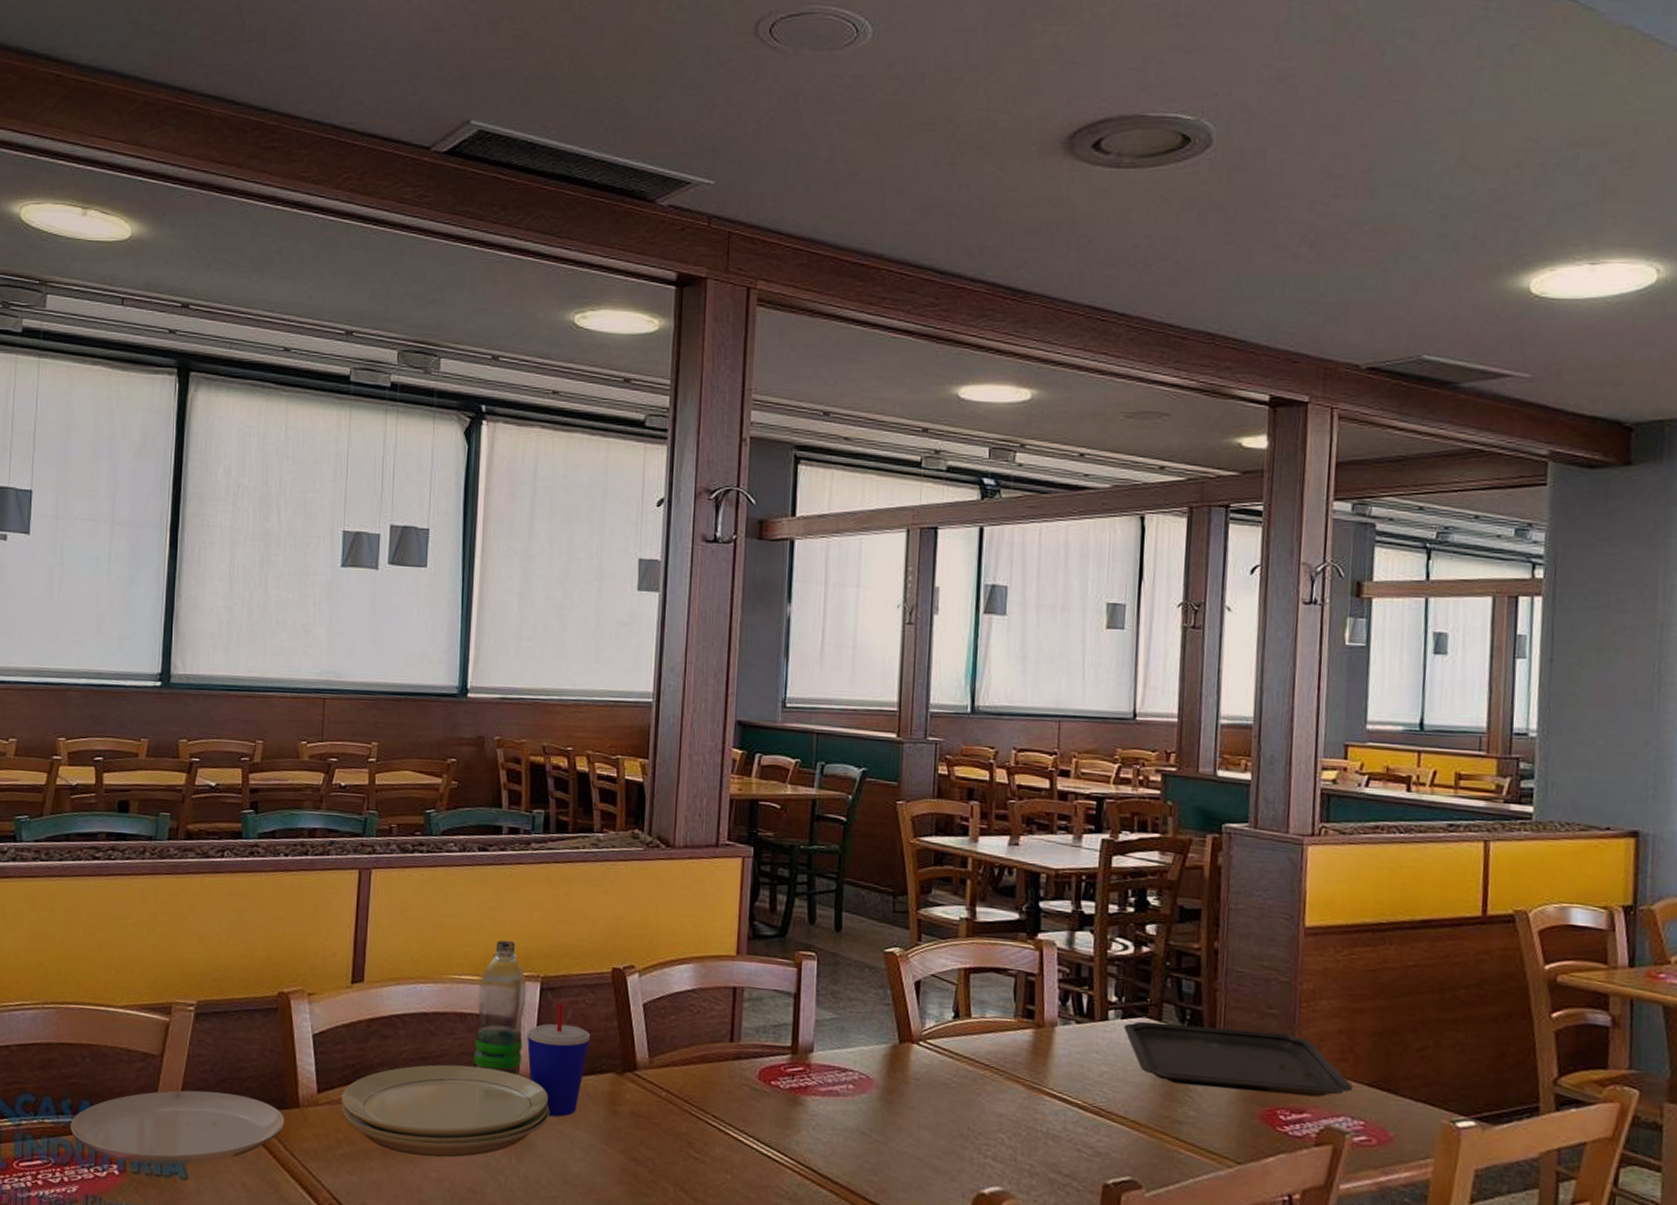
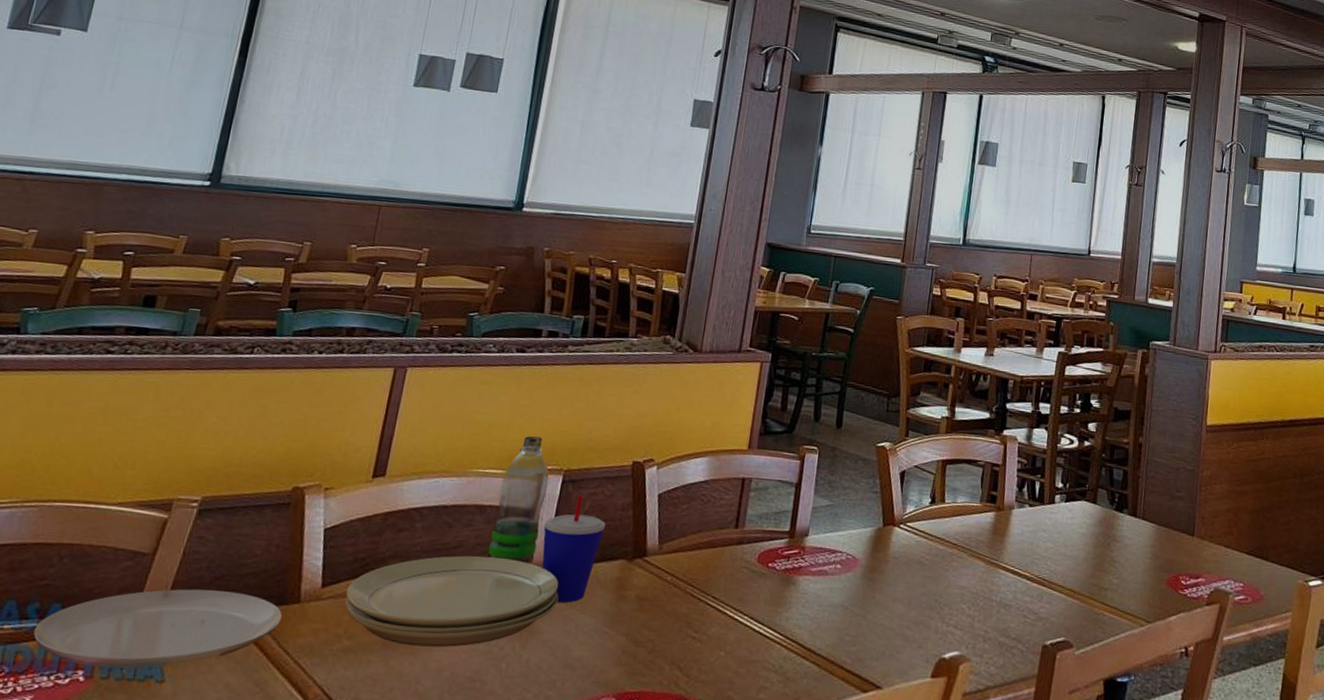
tray: present [1124,1021,1353,1097] -> none [1067,504,1237,565]

